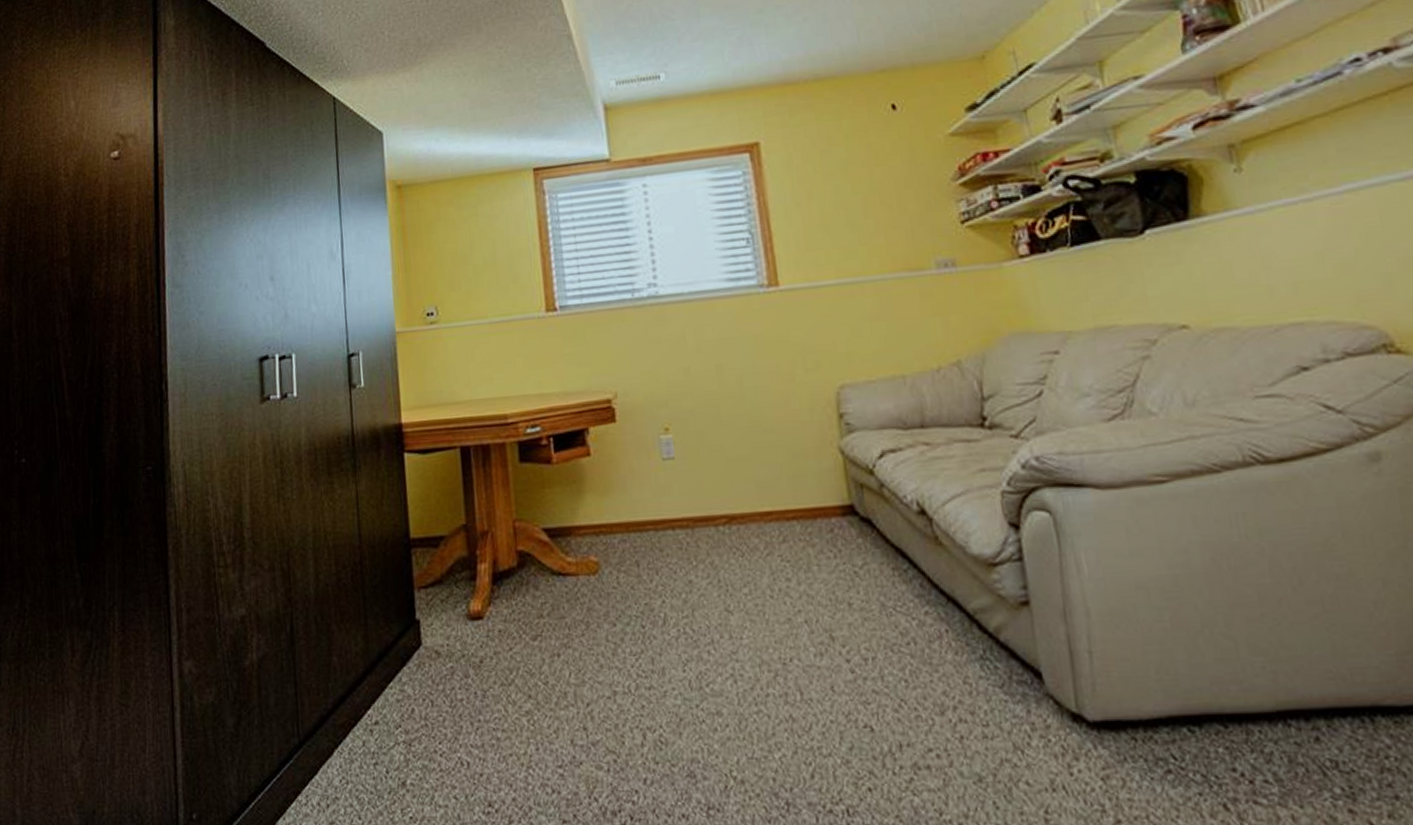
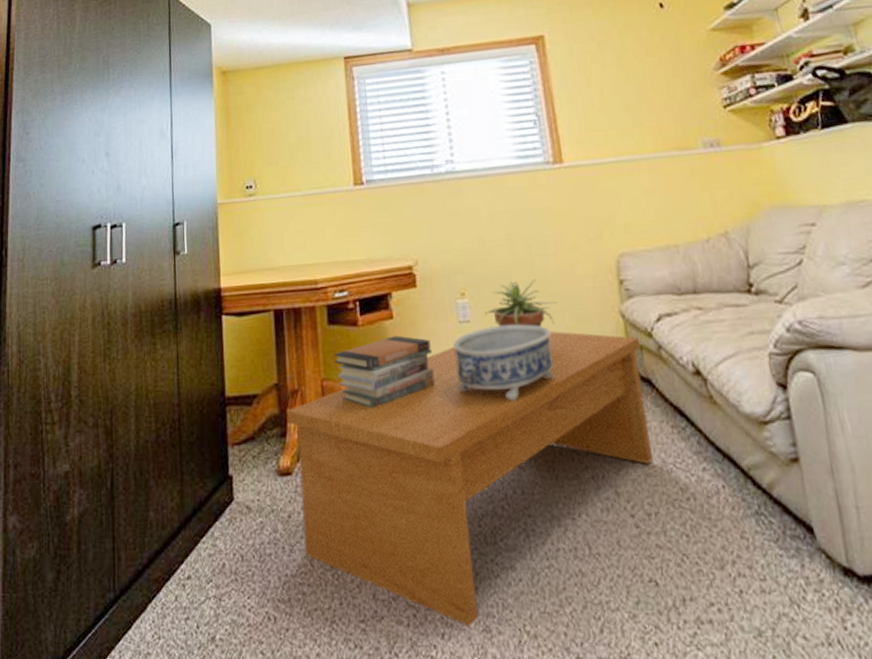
coffee table: none [476,468,871,772] -> present [286,331,653,627]
book stack: none [526,473,636,551] -> present [333,335,435,409]
decorative bowl: none [655,461,766,543] -> present [452,324,554,401]
potted plant: none [690,413,771,465] -> present [484,279,558,328]

